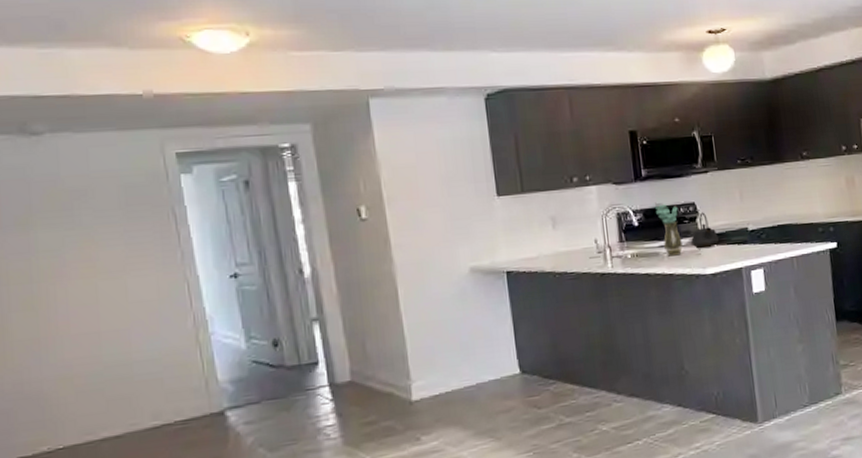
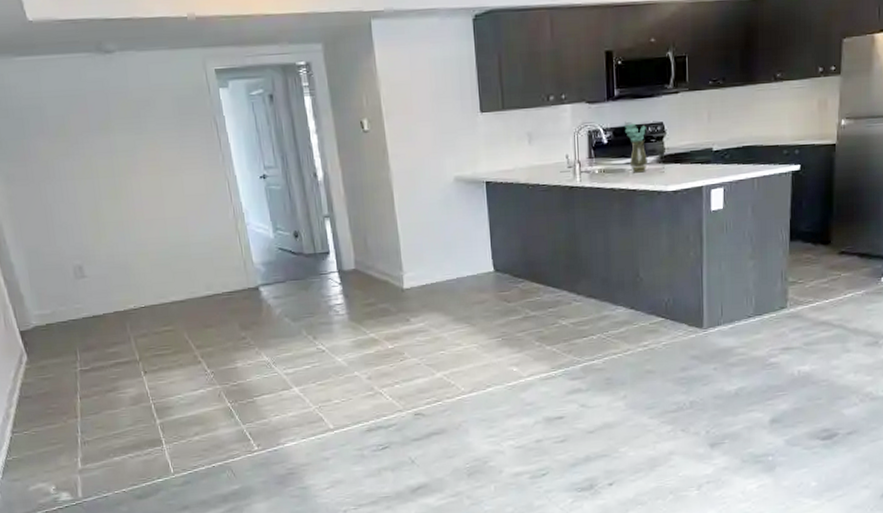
kettle: present [691,212,720,249] -> none [656,132,684,167]

